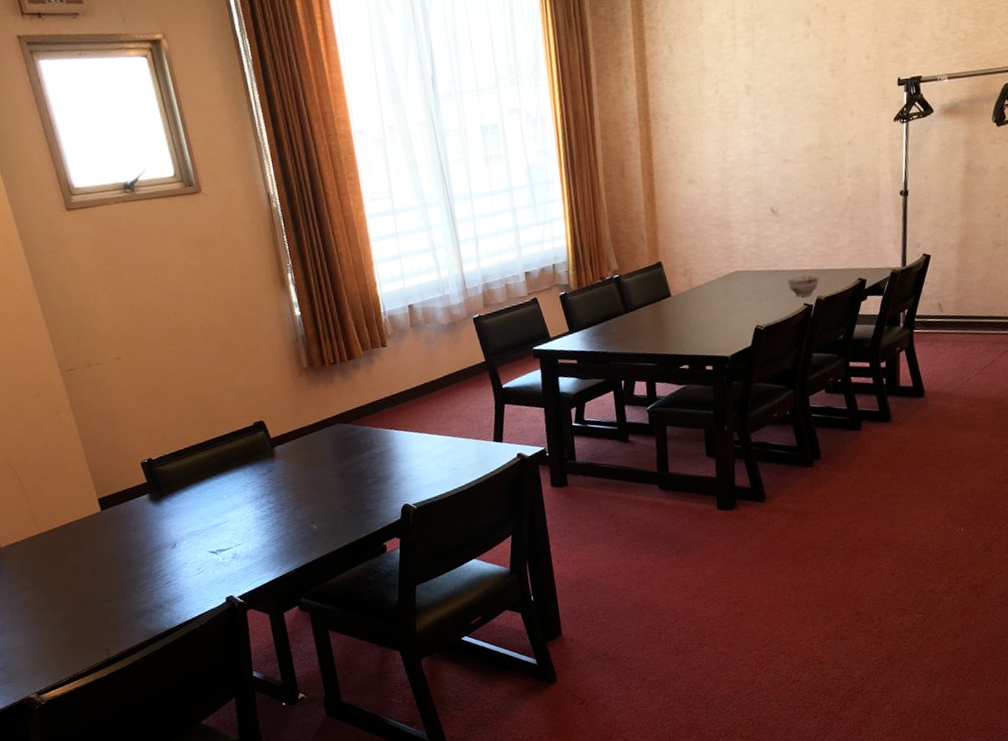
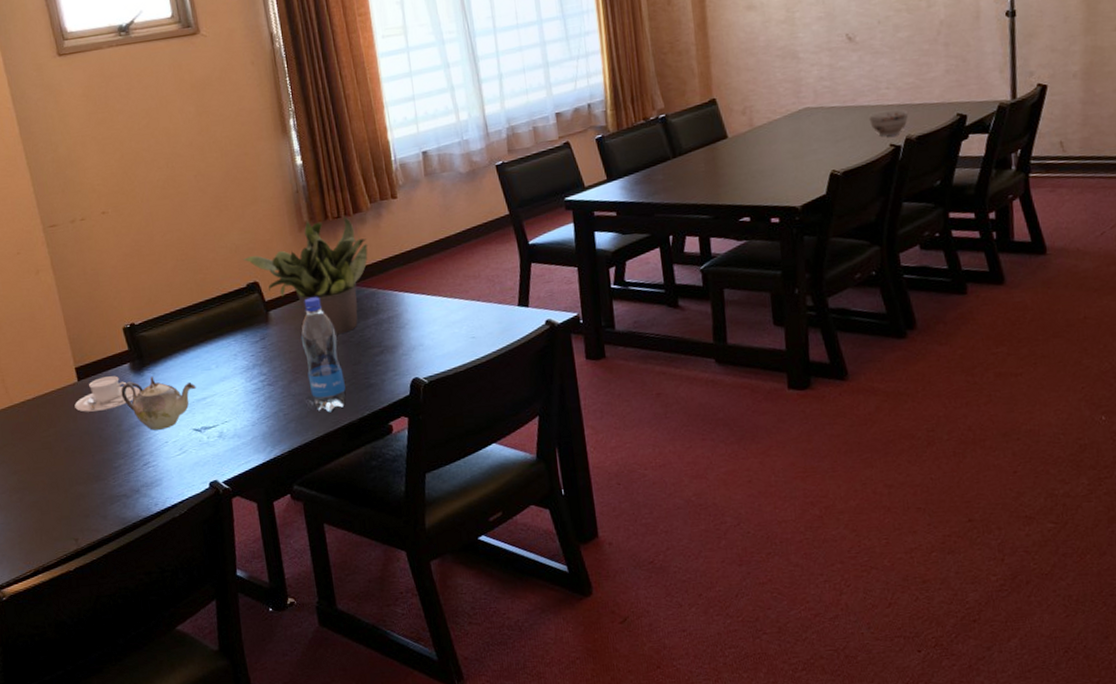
teacup: none [99,505,160,538] -> present [74,376,141,412]
teapot: none [141,506,211,553] -> present [121,377,196,430]
potted plant: none [249,362,362,468] -> present [242,216,368,335]
bottle: none [303,434,346,535] -> present [300,297,347,413]

